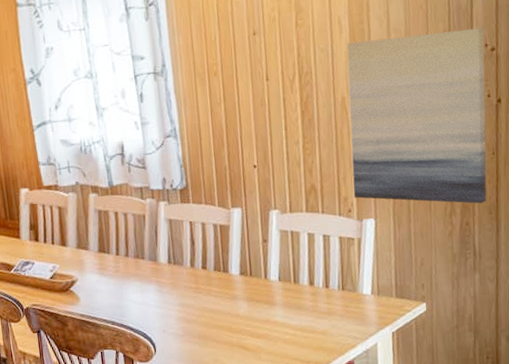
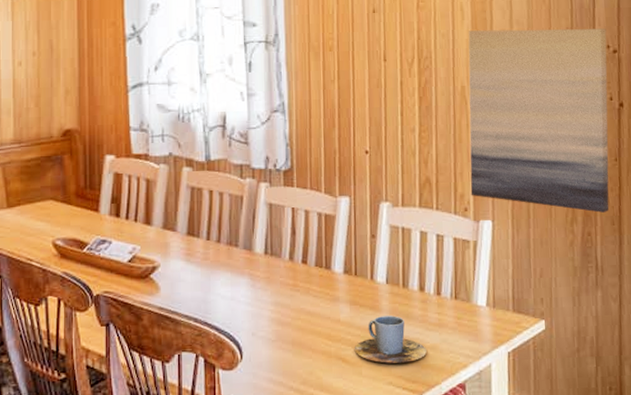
cup: none [253,308,318,348] -> present [354,315,427,363]

